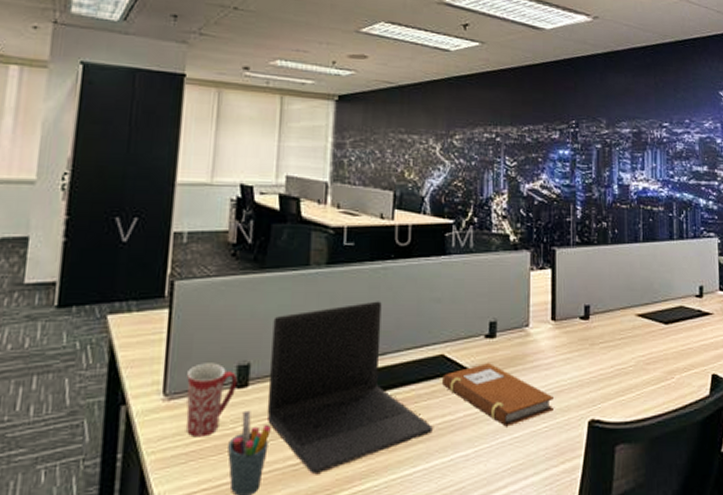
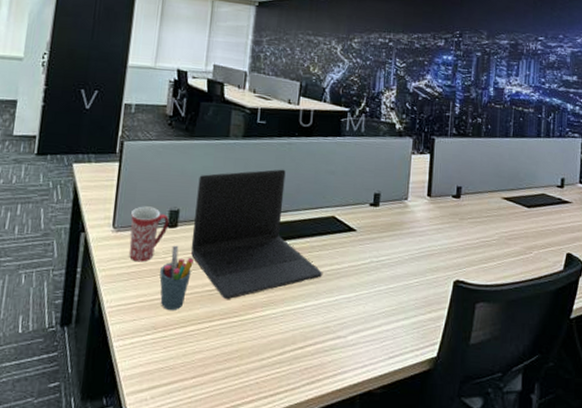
notebook: present [442,363,553,427] -> none [332,226,425,279]

